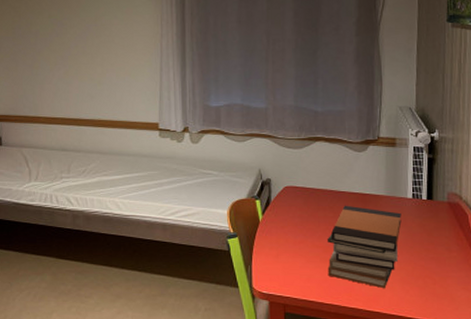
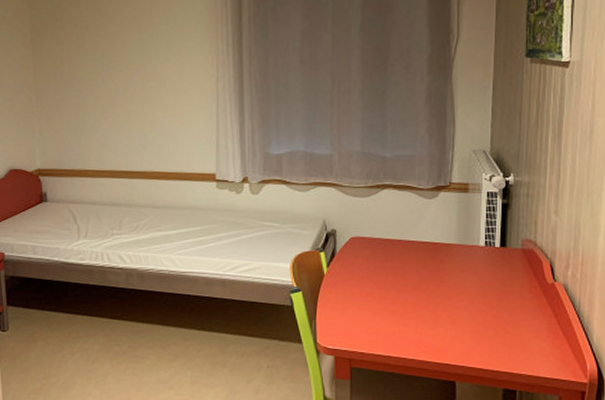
book stack: present [326,205,402,288] -> none [394,255,473,339]

